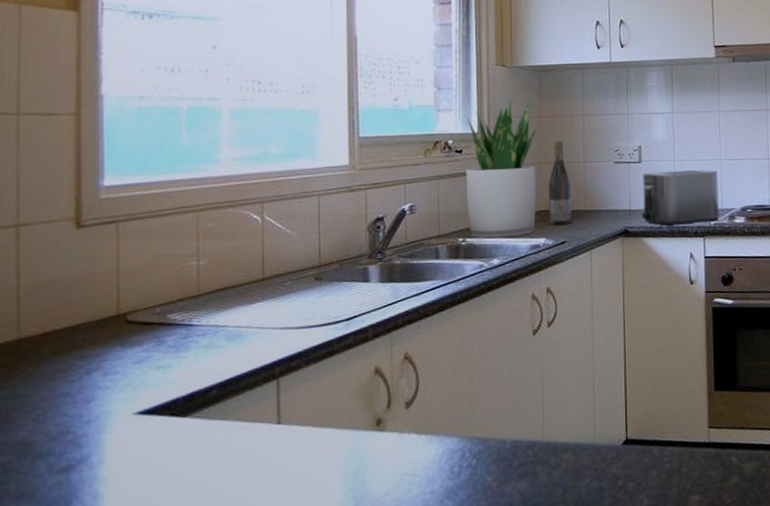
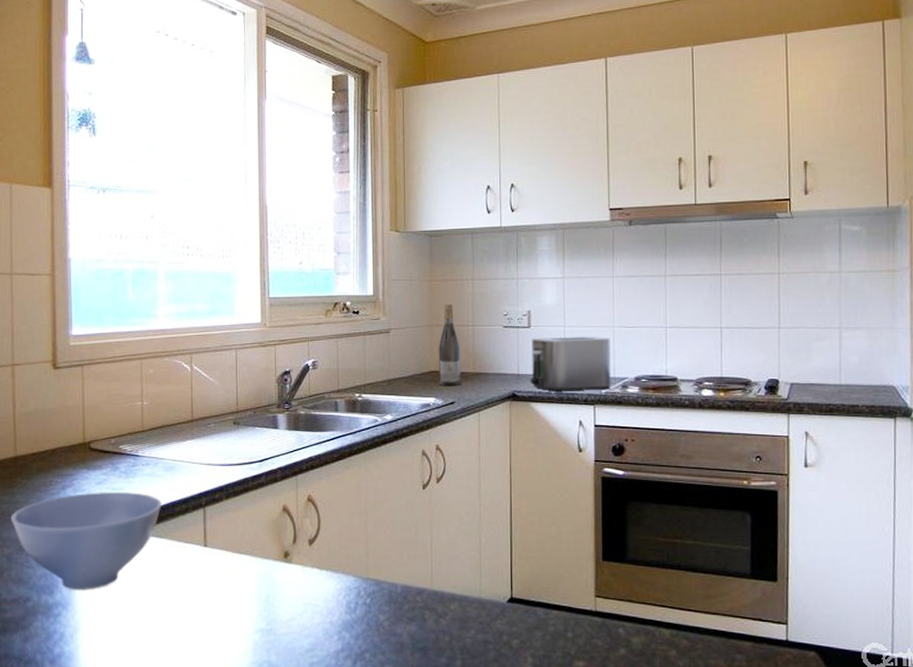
bowl: none [10,369,223,496] -> present [11,491,162,589]
planter: present [466,100,537,239] -> none [362,264,428,395]

